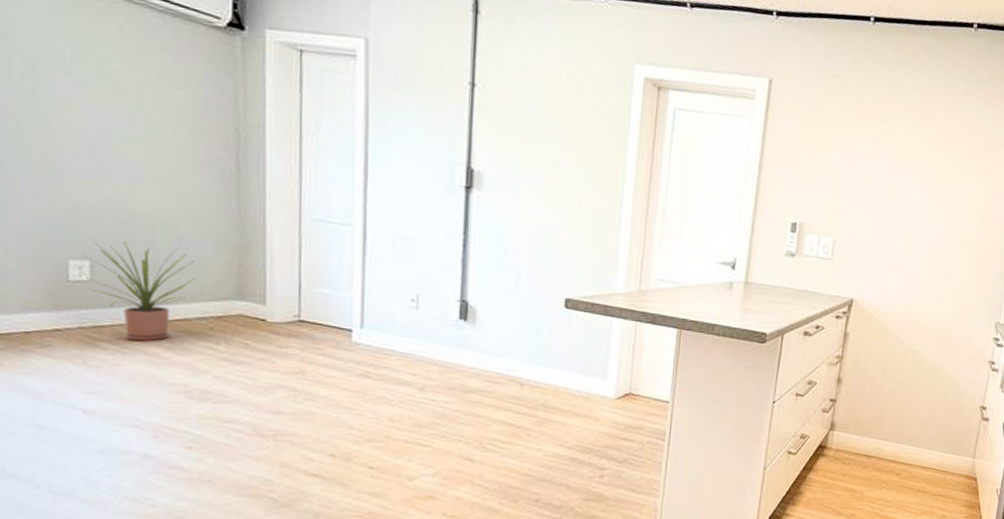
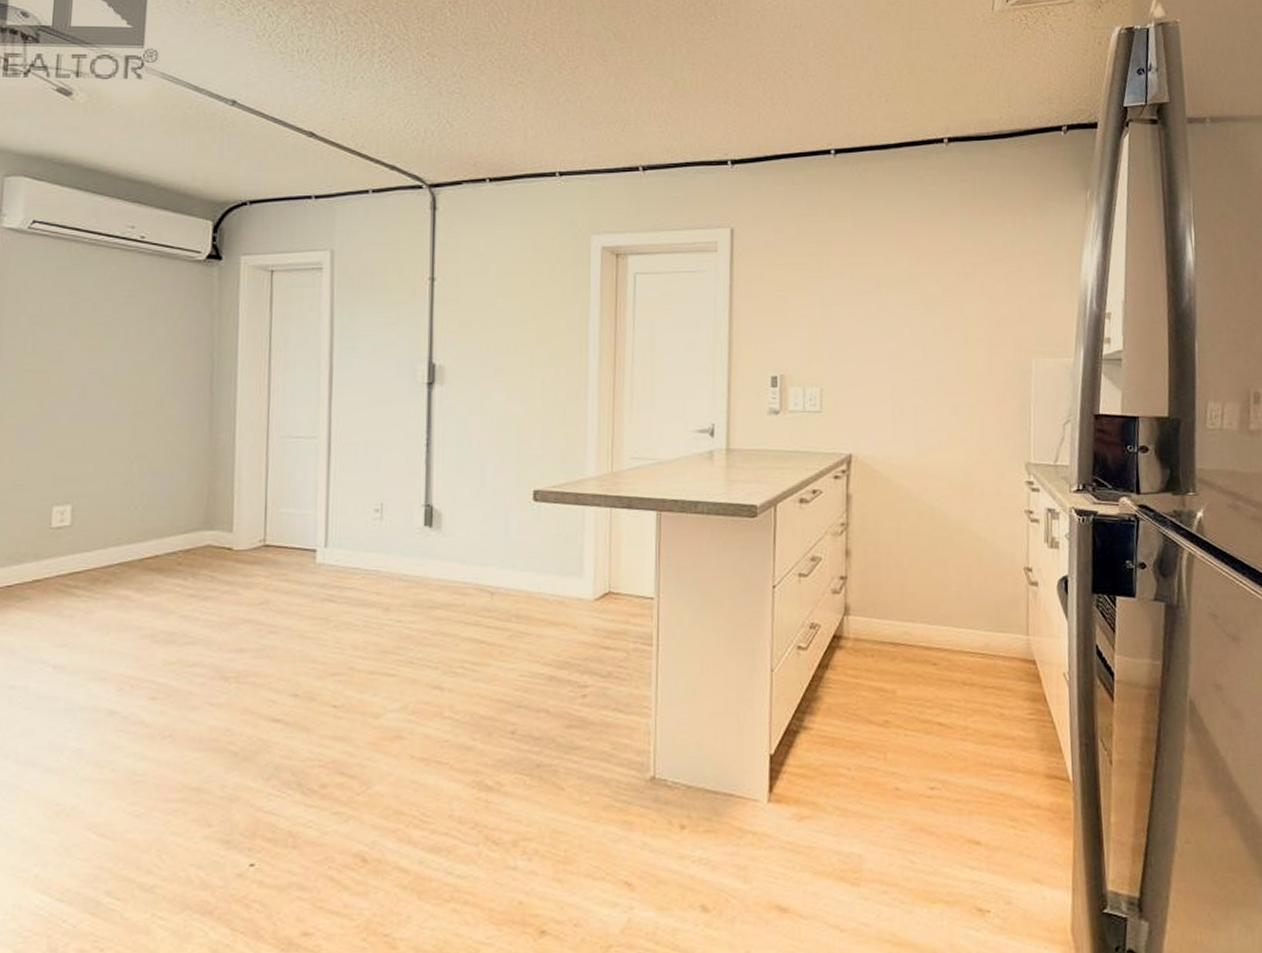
house plant: present [84,240,195,342] -> none [66,480,167,585]

